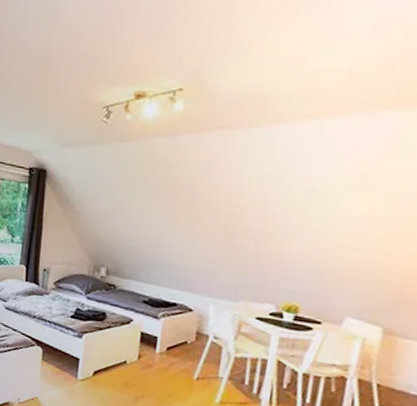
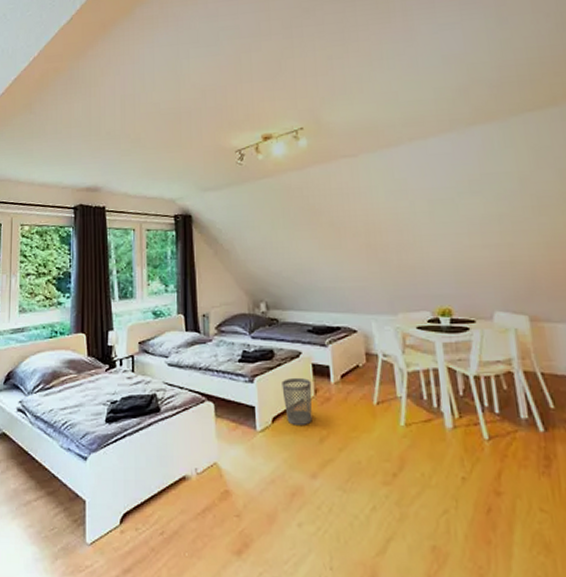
wastebasket: none [107,340,137,384] -> present [282,377,312,425]

